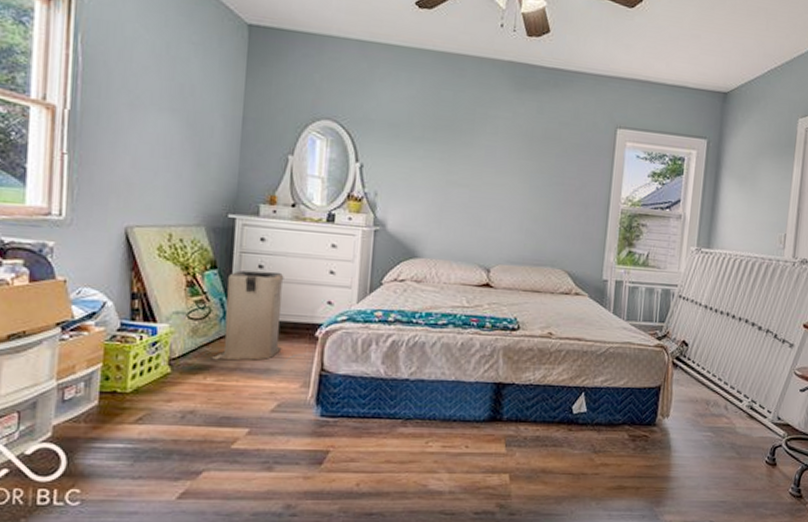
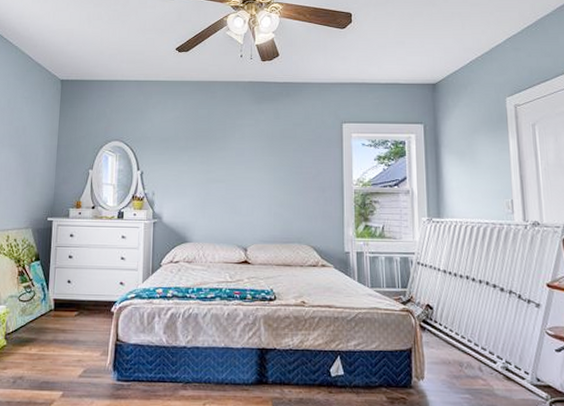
laundry basket: present [211,270,284,361] -> none [35,260,87,334]

